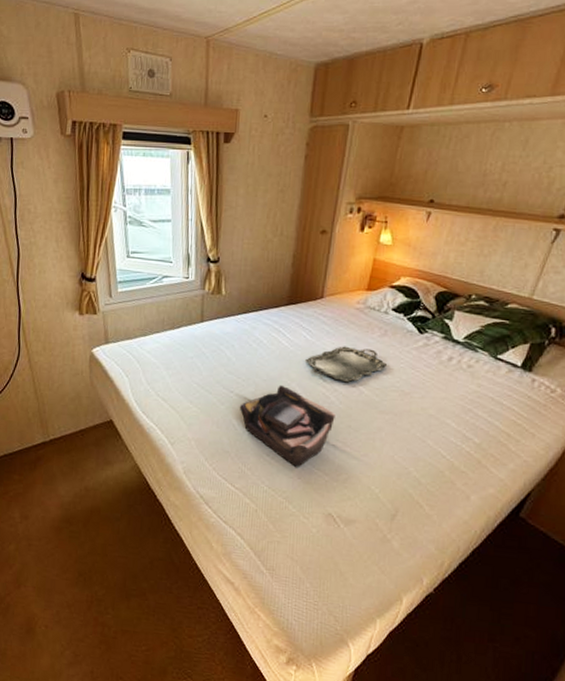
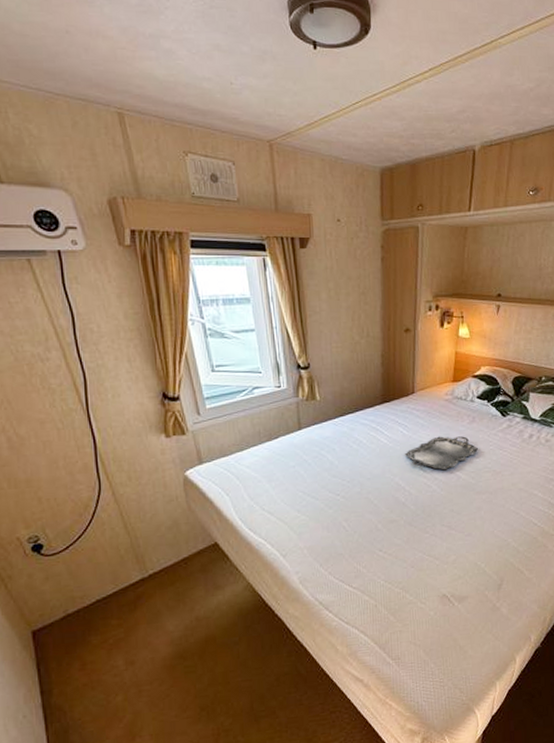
tote bag: present [240,384,335,467] -> none [348,481,438,557]

